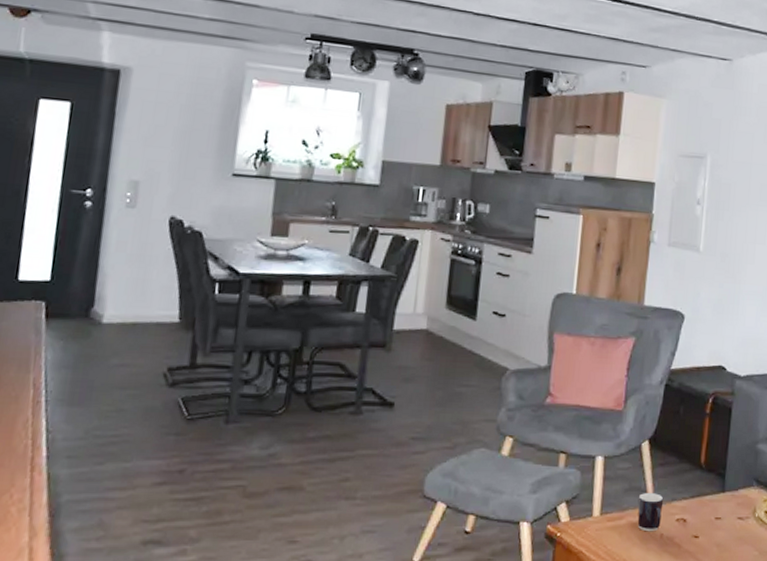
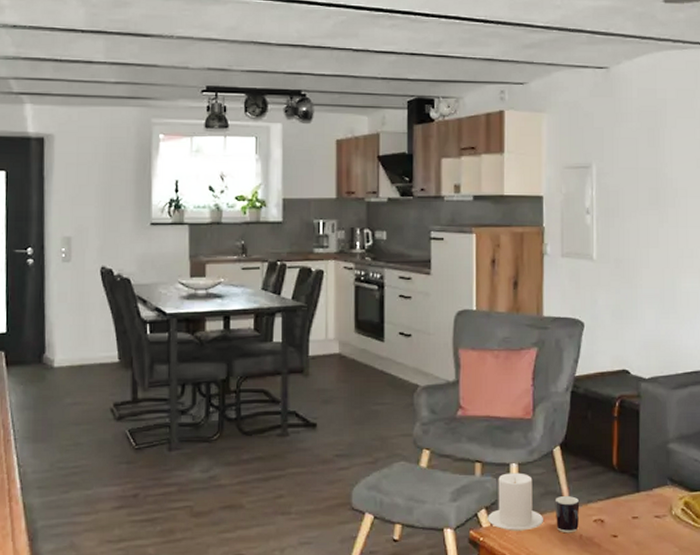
candle: none [567,466,626,527] -> present [488,472,544,531]

